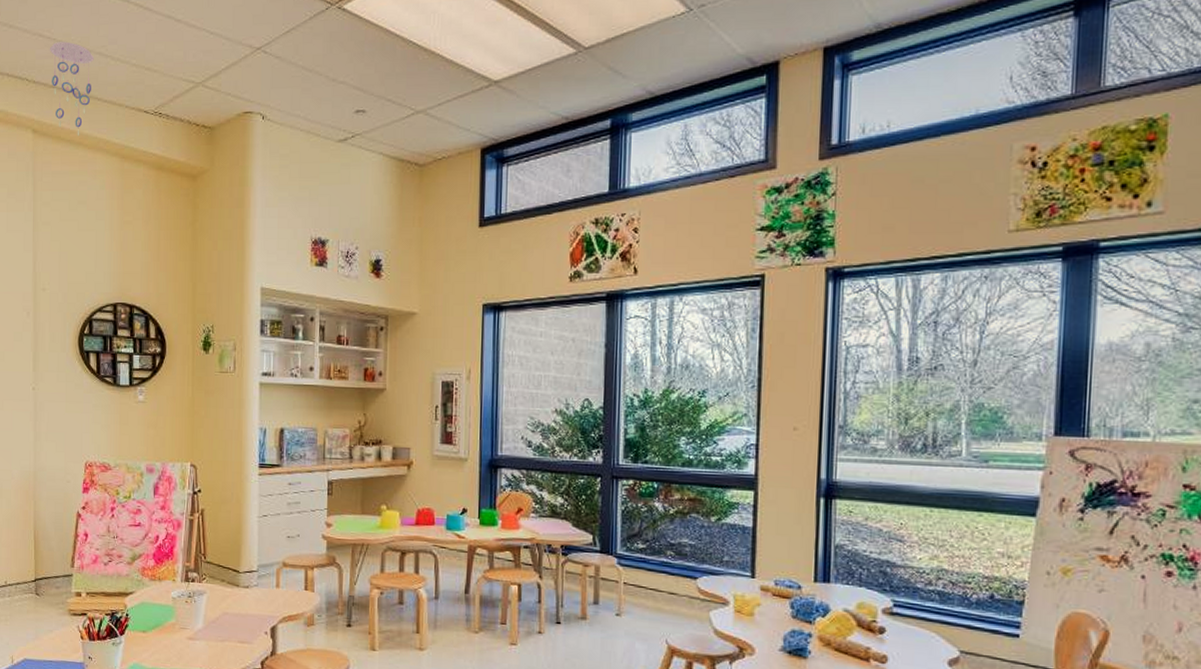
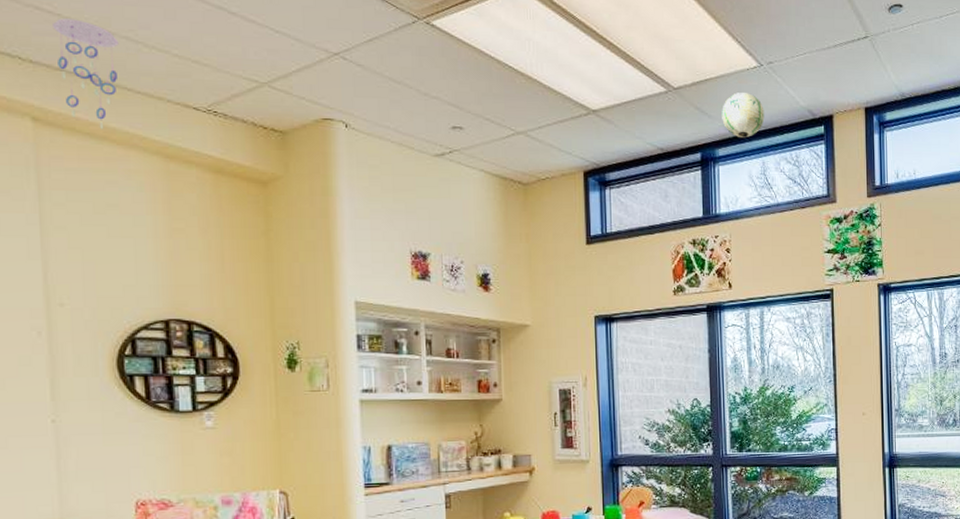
paper lantern: none [638,45,691,98] -> present [722,92,765,137]

